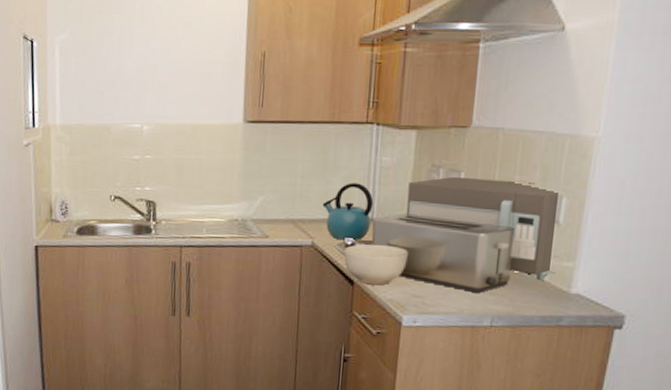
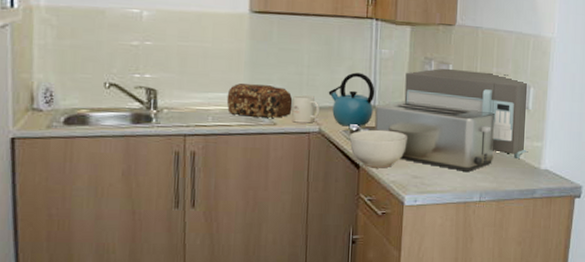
bread loaf: none [220,195,286,230] -> present [226,84,293,118]
mug: none [284,206,314,237] -> present [292,94,320,124]

